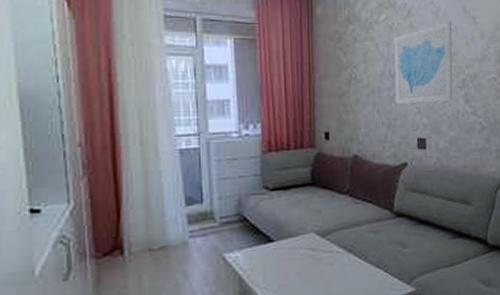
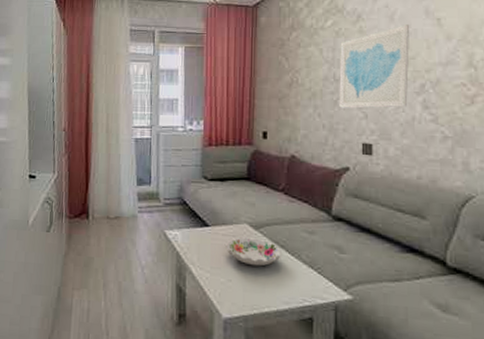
decorative bowl: none [293,245,350,277] -> present [226,236,281,267]

